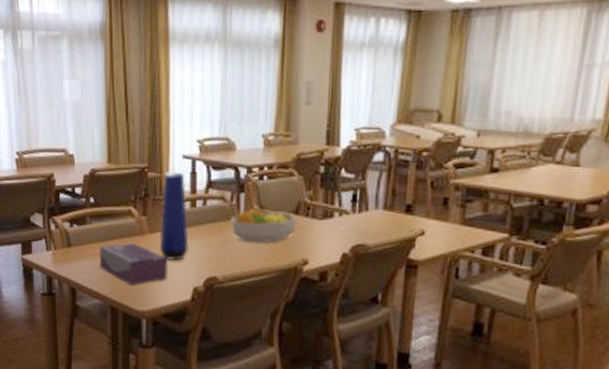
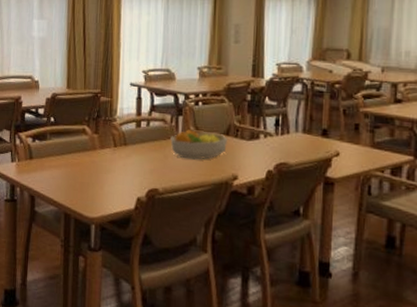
tissue box: present [99,243,168,286] -> none [56,157,116,195]
vase: present [159,171,189,261] -> none [109,96,134,174]

